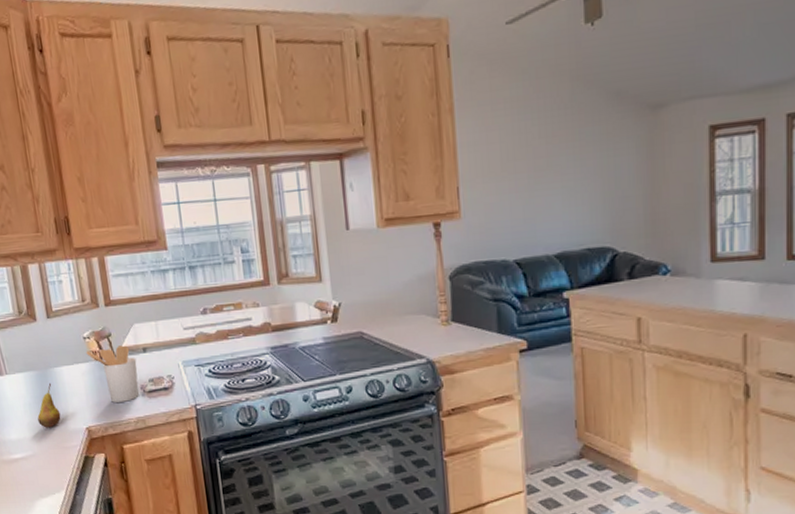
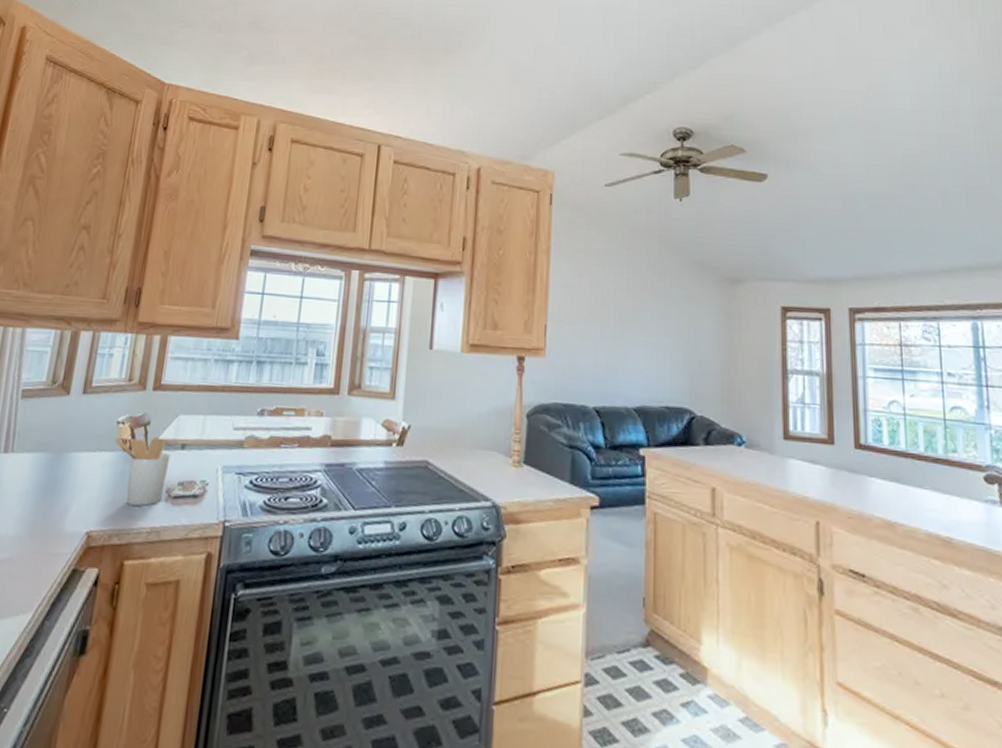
fruit: present [37,382,61,428] -> none [30,469,63,526]

